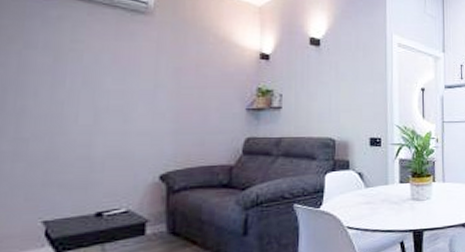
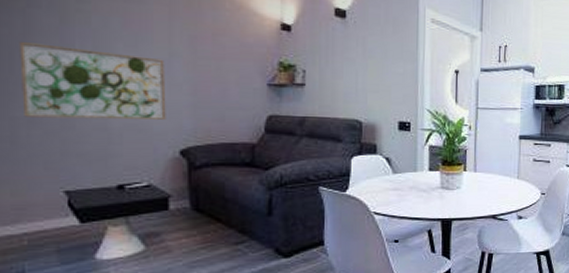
wall art: none [9,81,150,151] -> present [19,42,166,120]

